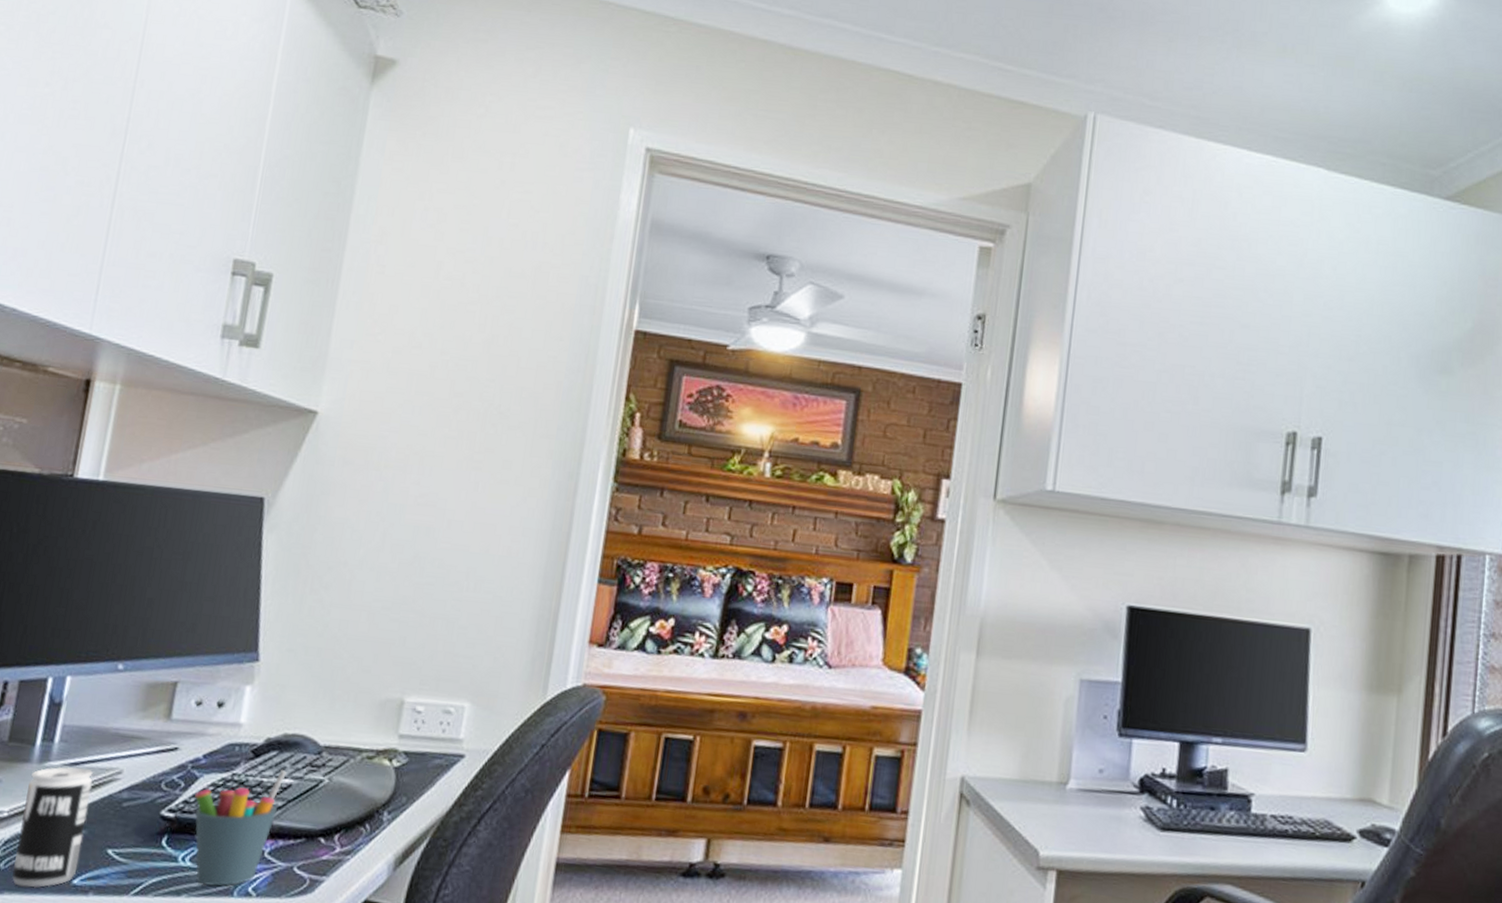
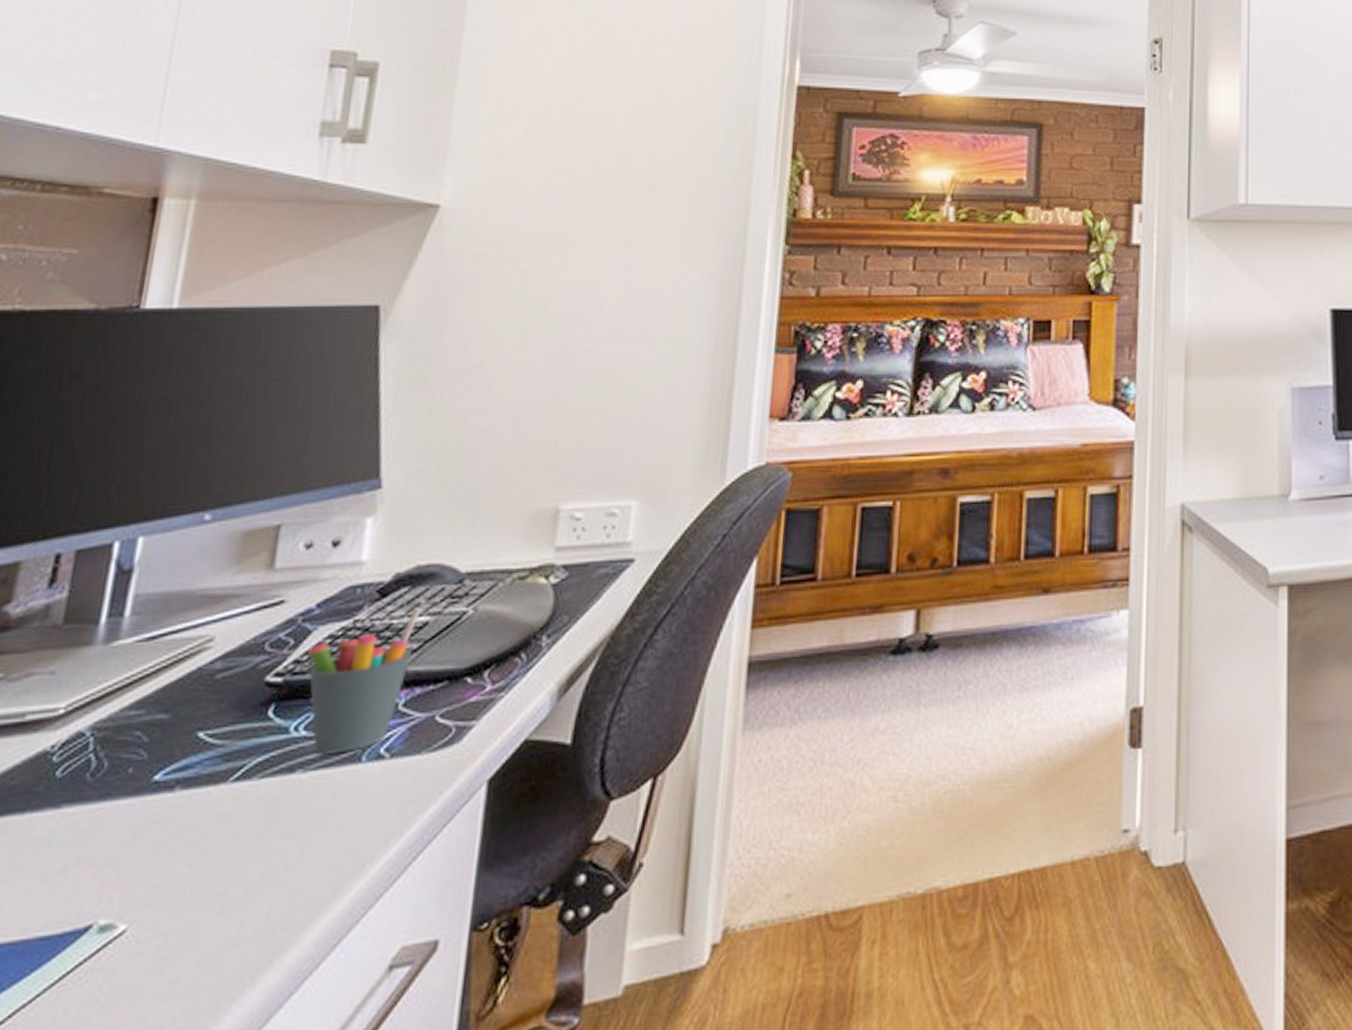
beverage can: present [12,766,93,888] -> none [73,641,176,795]

